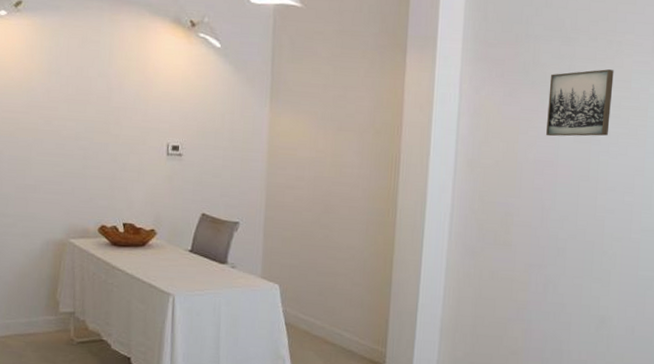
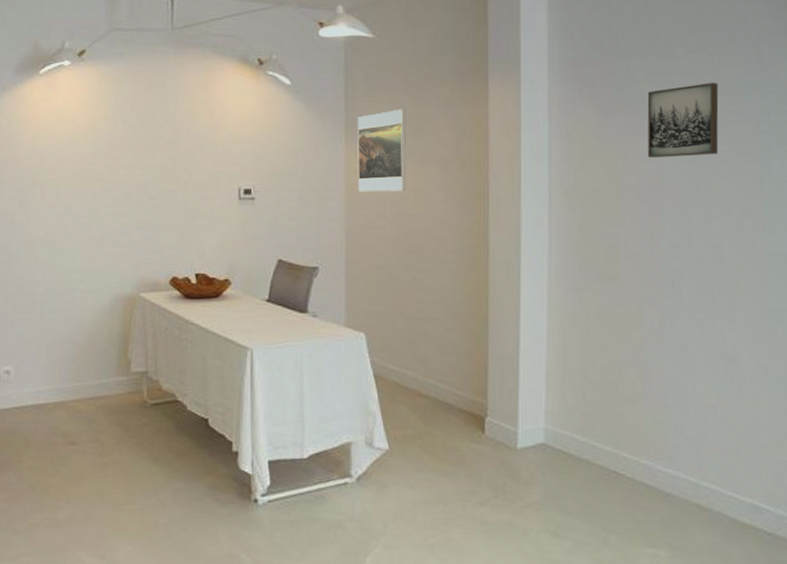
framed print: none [280,77,328,155] -> present [357,109,407,192]

